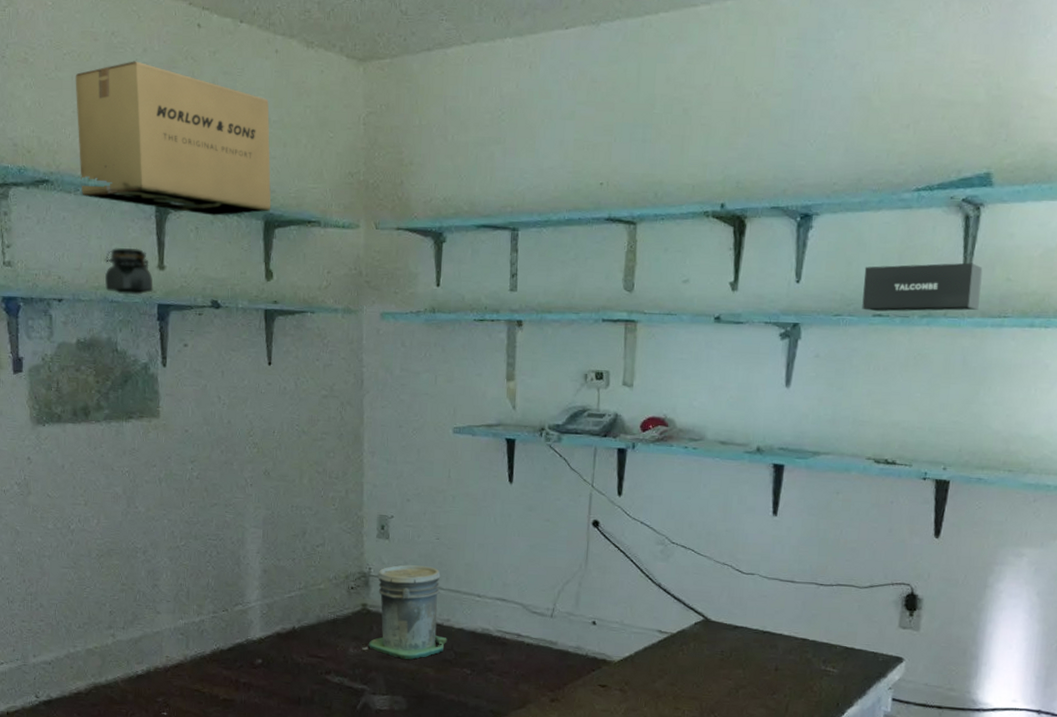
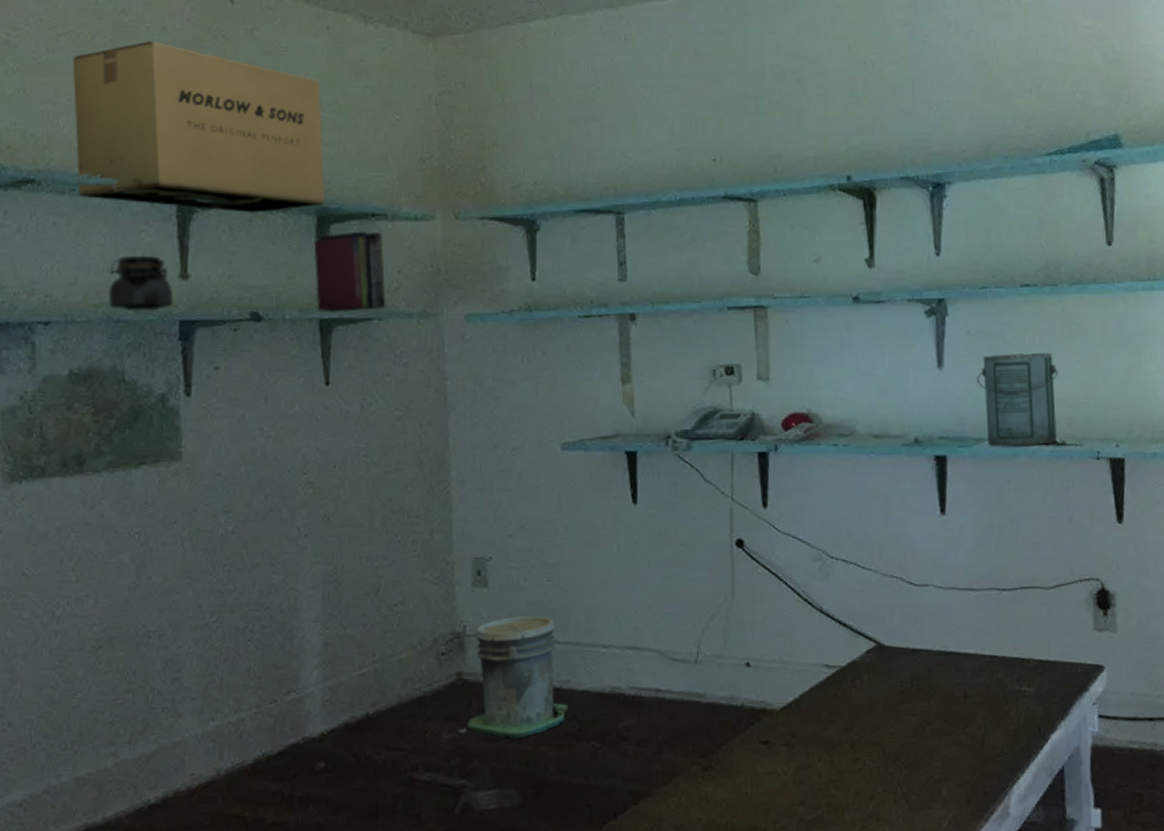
books: none [261,235,318,305] -> present [313,231,386,312]
paint can: none [820,378,898,463] -> present [977,353,1058,446]
box: present [862,262,983,312] -> none [1005,226,1127,281]

